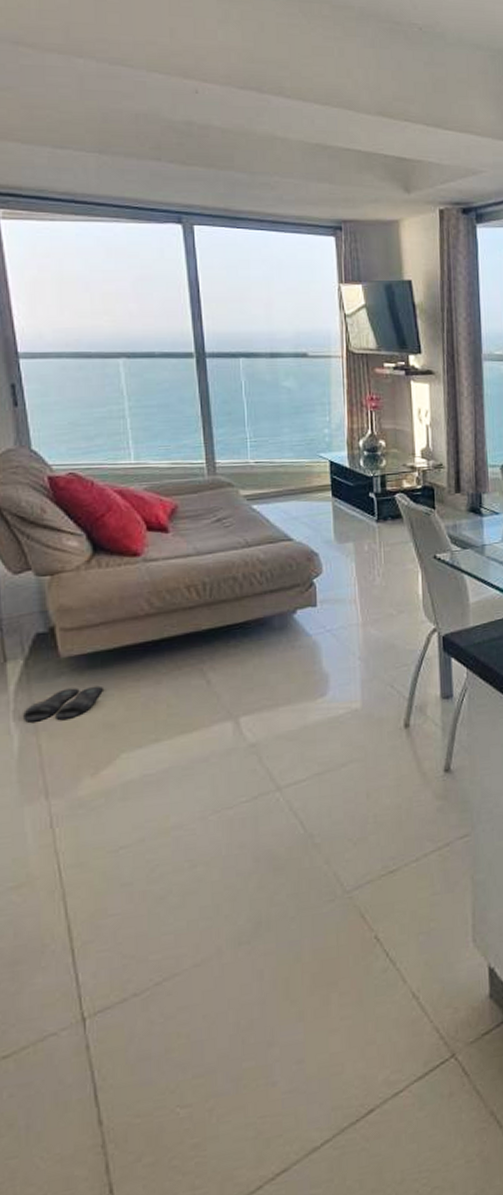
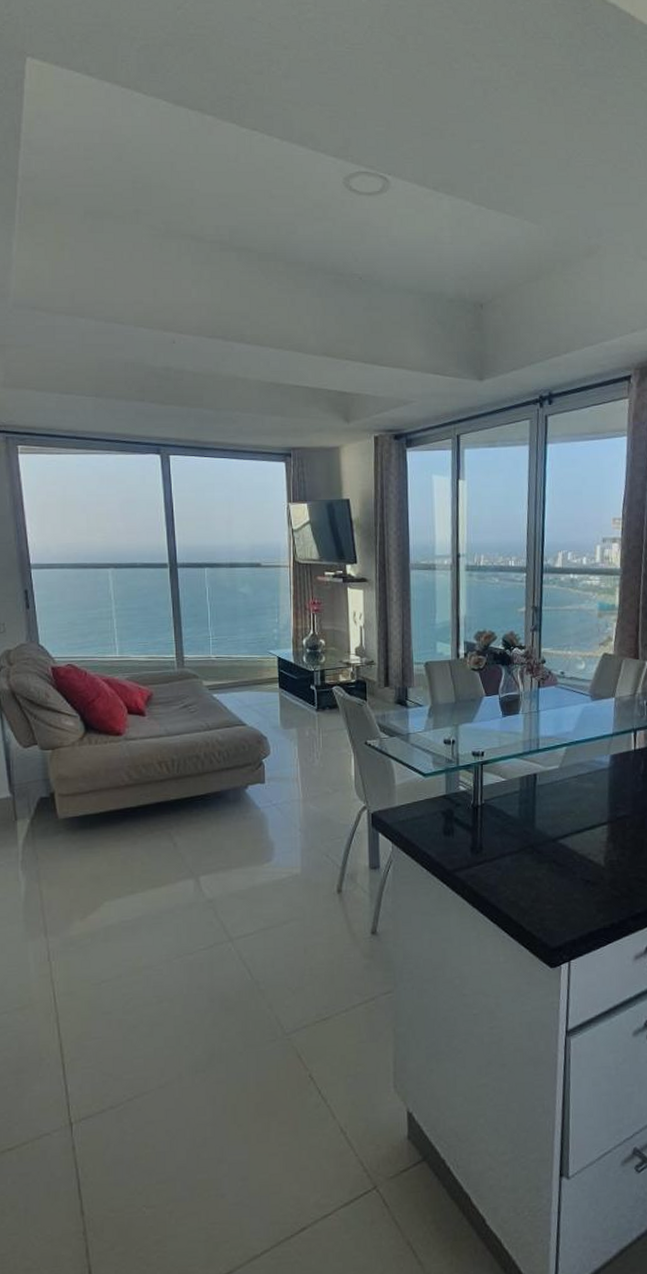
slippers: present [23,686,103,723] -> none [29,843,91,872]

